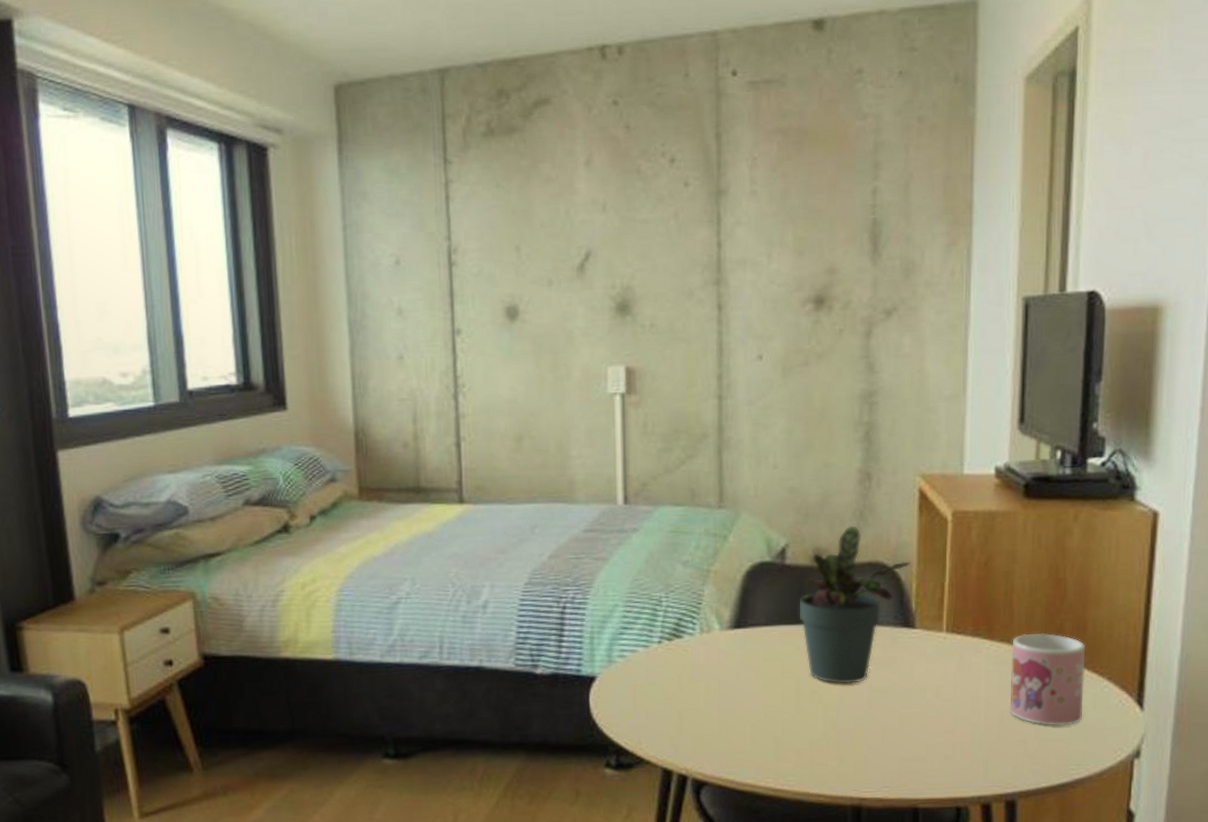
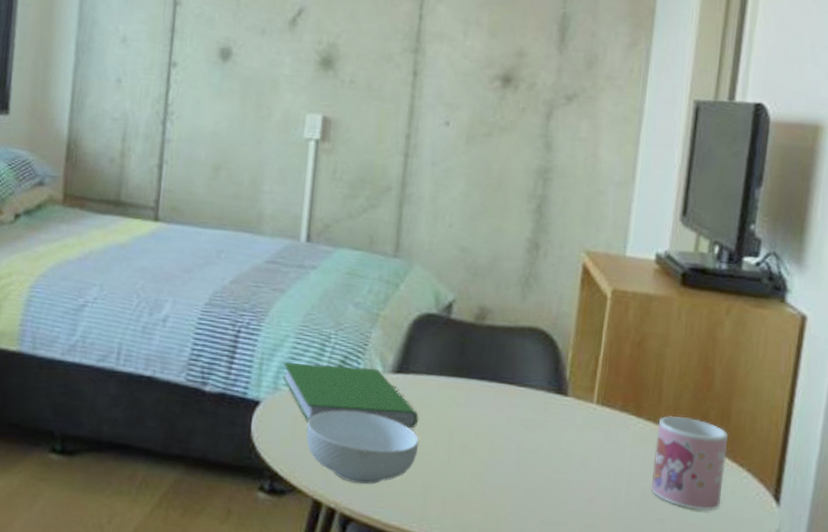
hardcover book: none [615,627,763,690] -> present [283,361,419,428]
cereal bowl: none [647,673,766,747] -> present [306,410,420,484]
potted plant: present [799,525,911,684] -> none [459,290,569,441]

